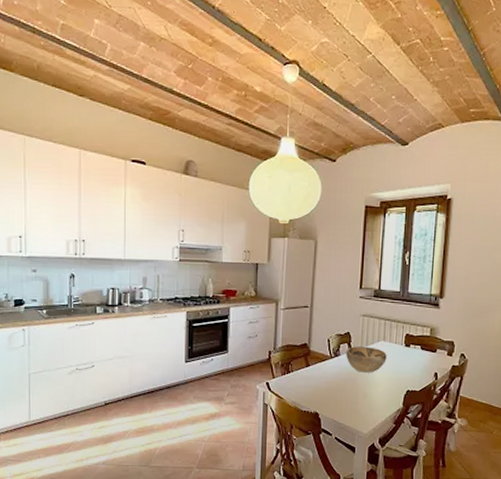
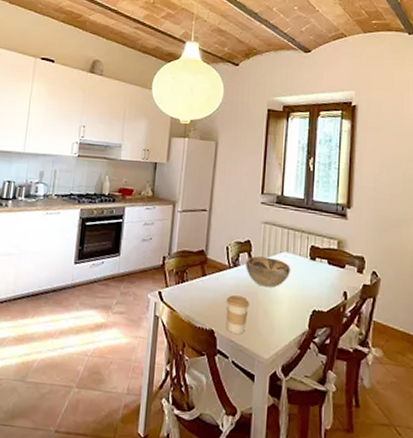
coffee cup: none [328,382,350,414] -> present [225,295,249,334]

